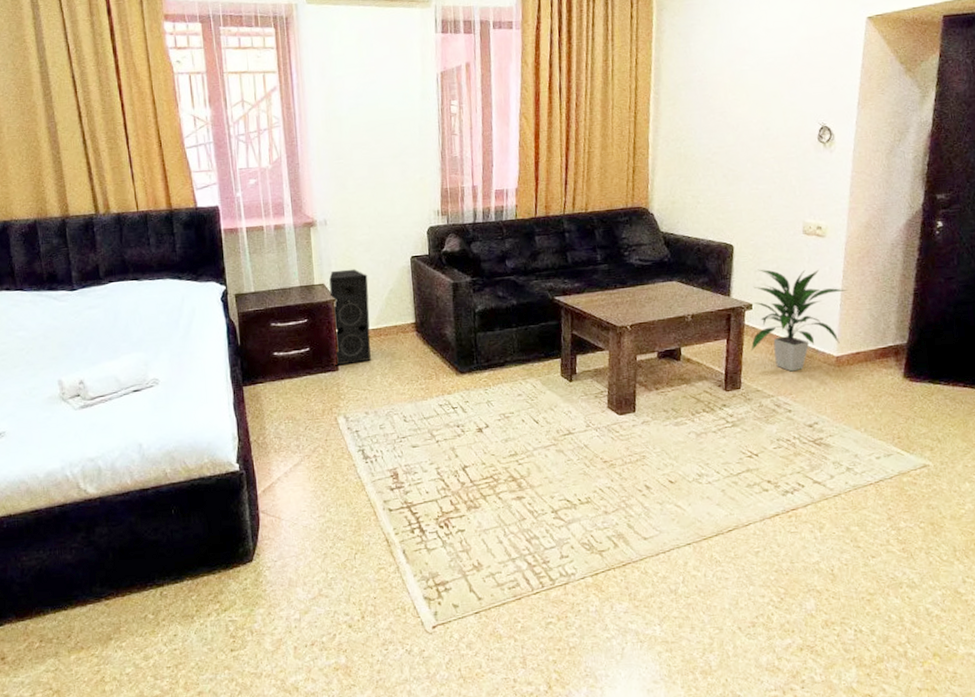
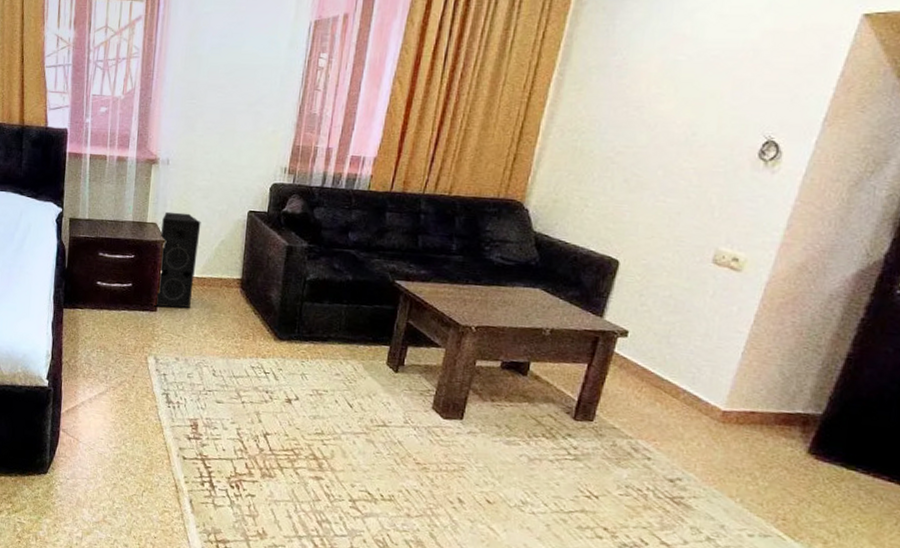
indoor plant: present [751,269,847,372] -> none [615,293,755,417]

